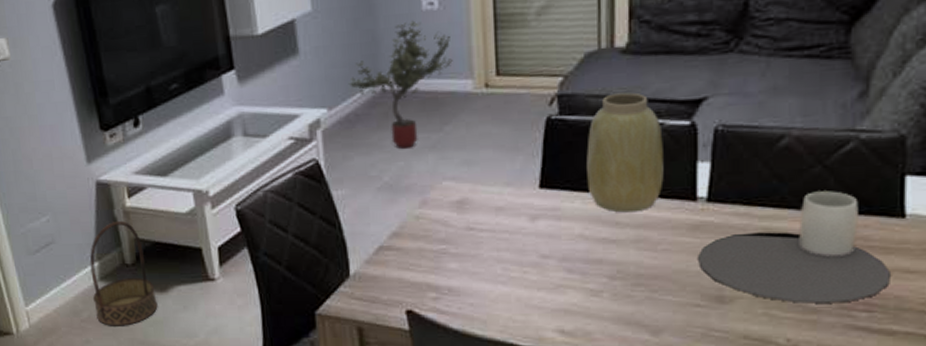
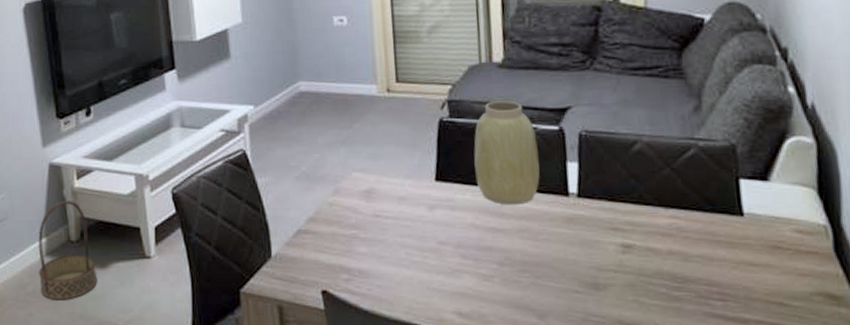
potted tree: present [348,20,453,149] -> none [272,34,360,142]
placemat: present [698,232,890,304] -> none [574,226,738,292]
mug: present [799,191,859,257] -> none [655,190,706,249]

